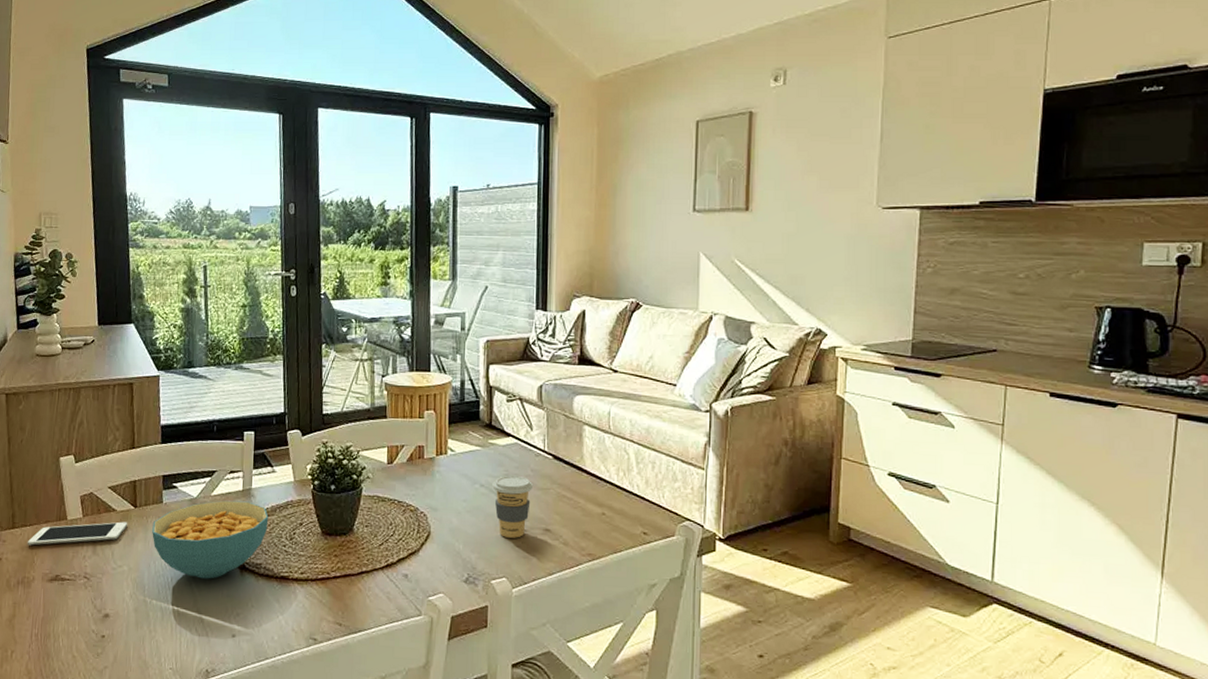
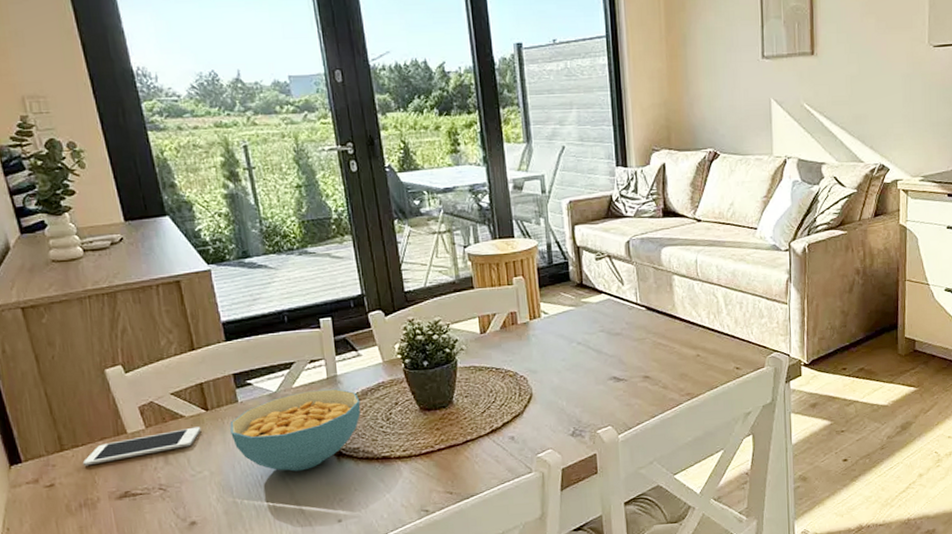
coffee cup: present [492,476,532,538] -> none [589,330,629,389]

